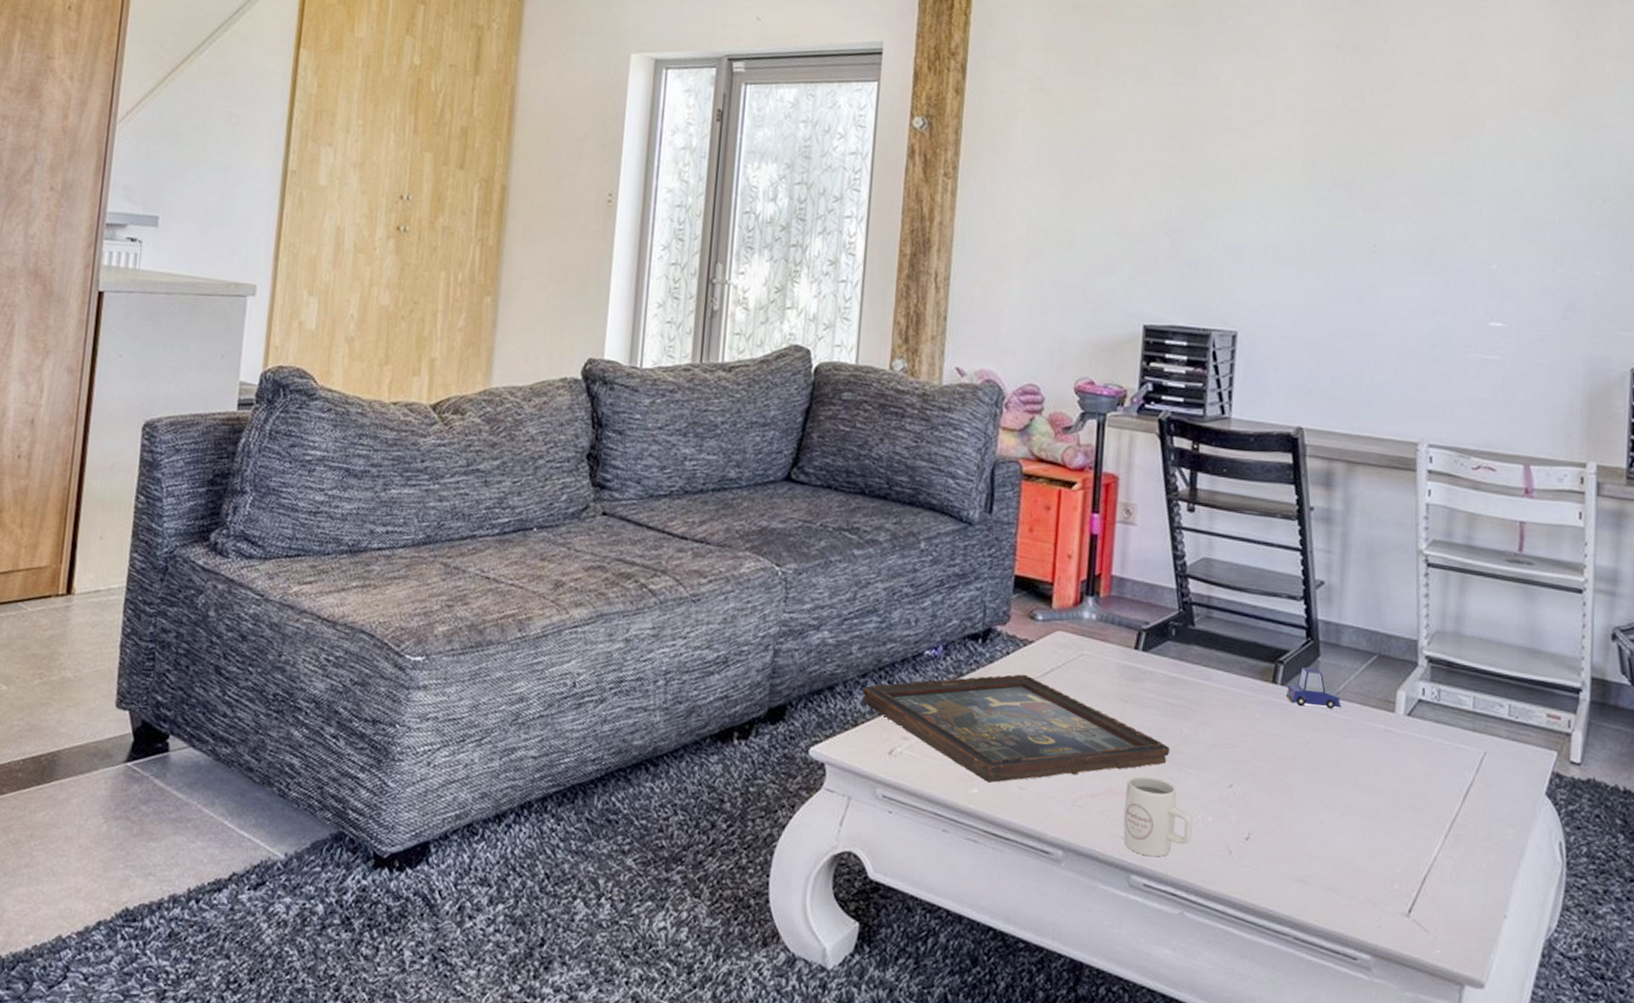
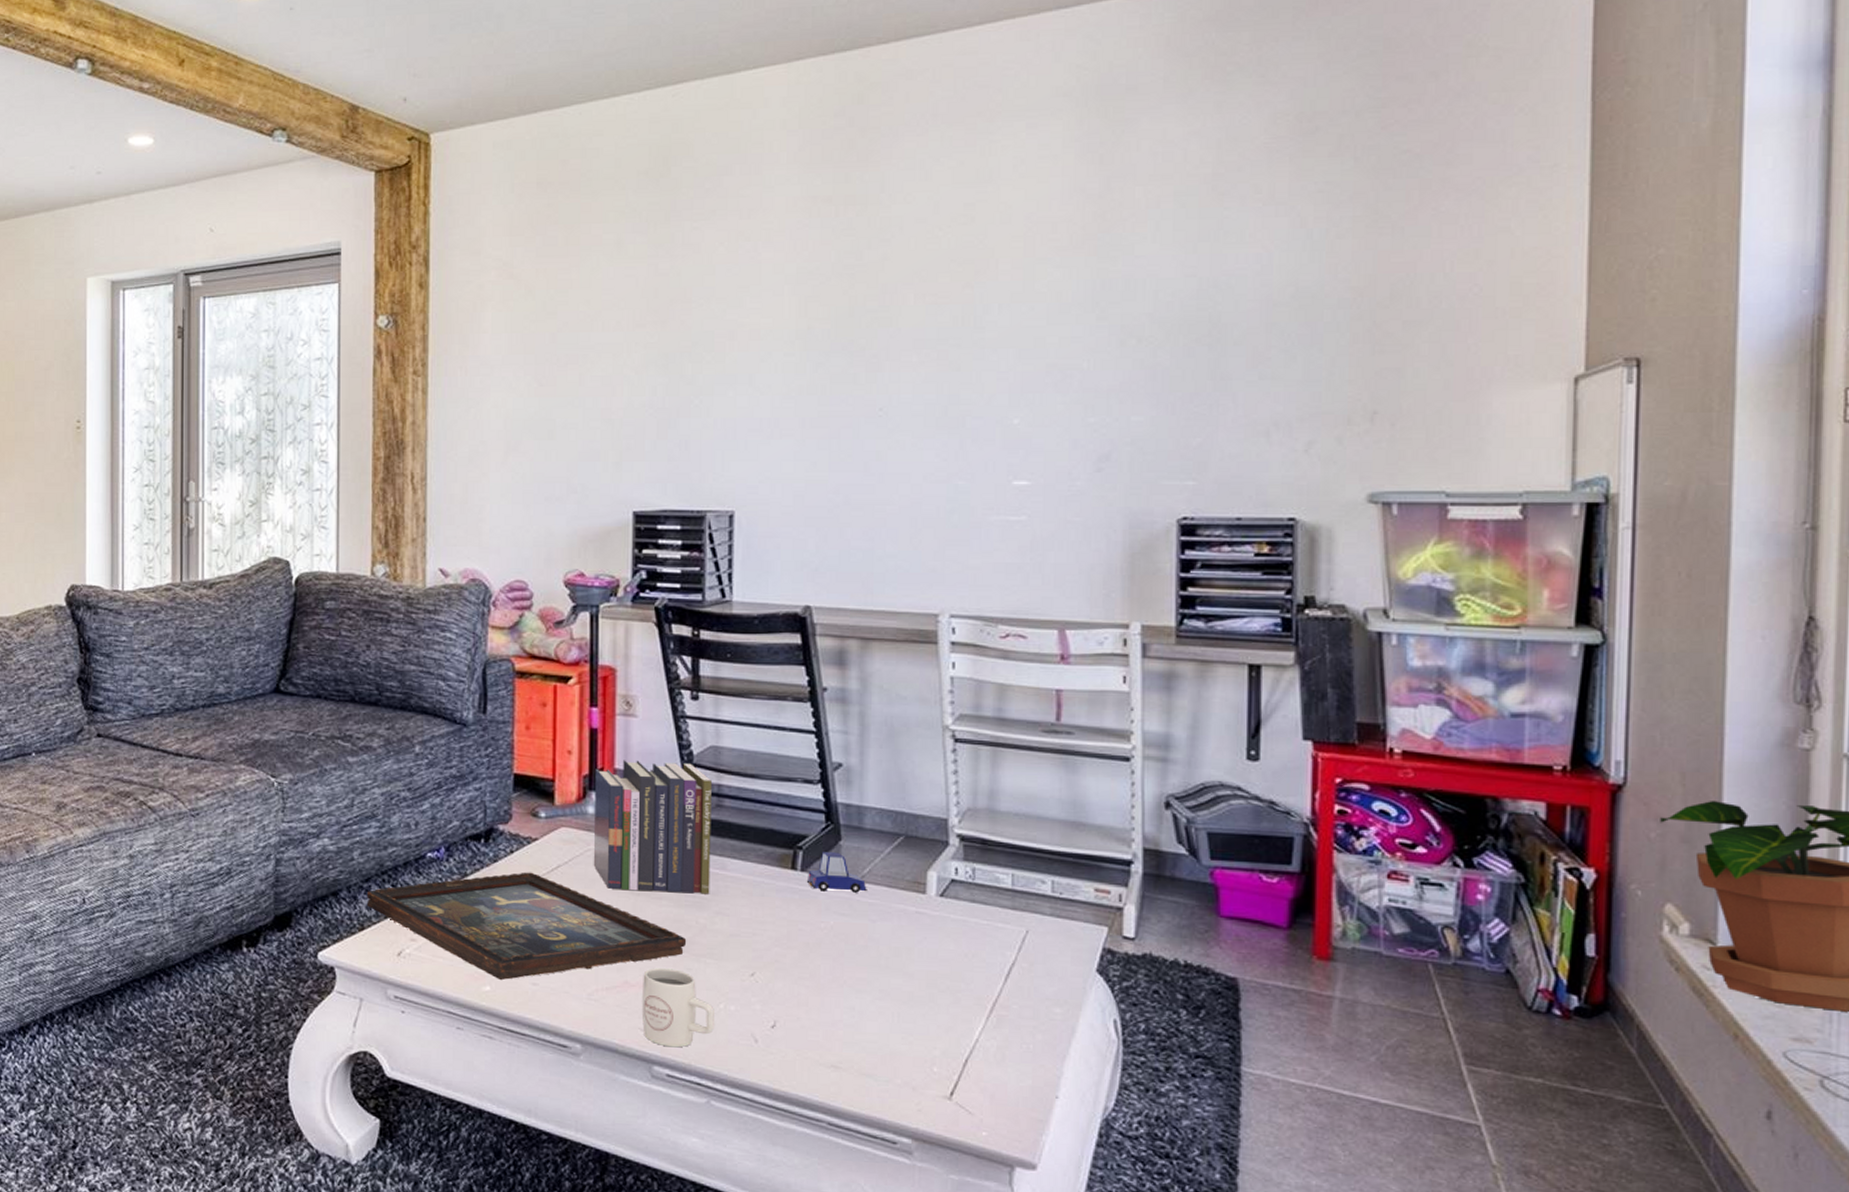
books: none [1085,567,1202,704] -> present [593,760,712,894]

